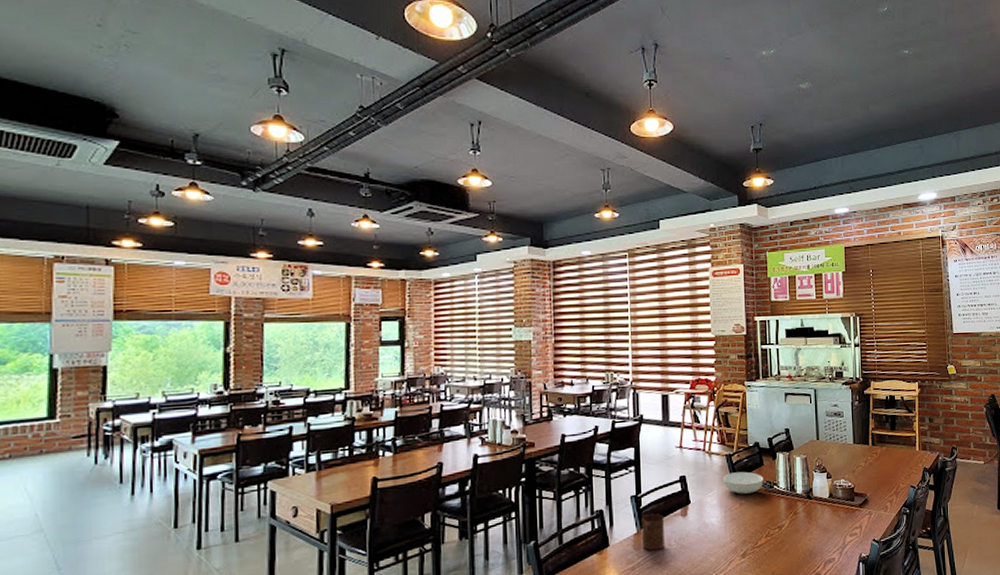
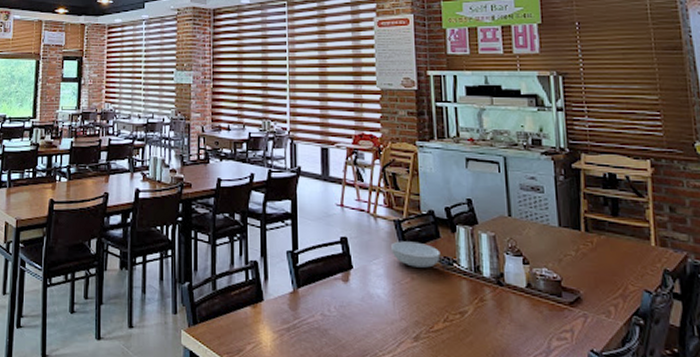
cup: present [641,513,664,551] -> none [297,272,323,315]

